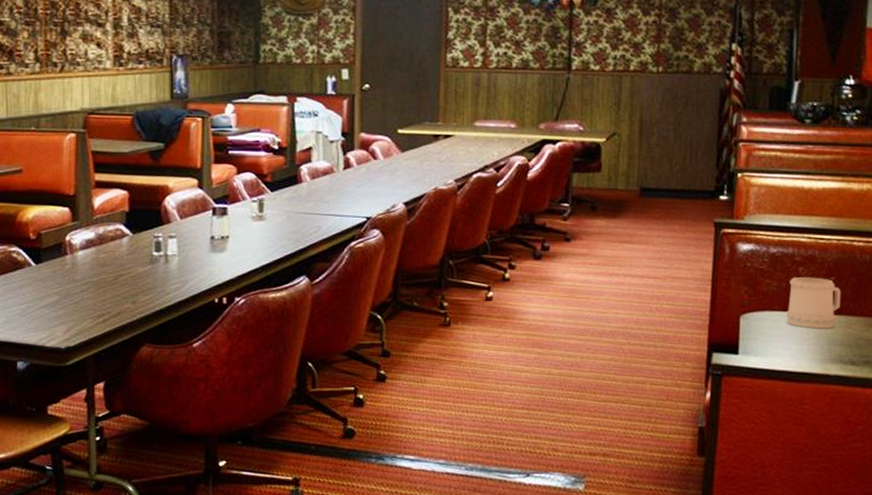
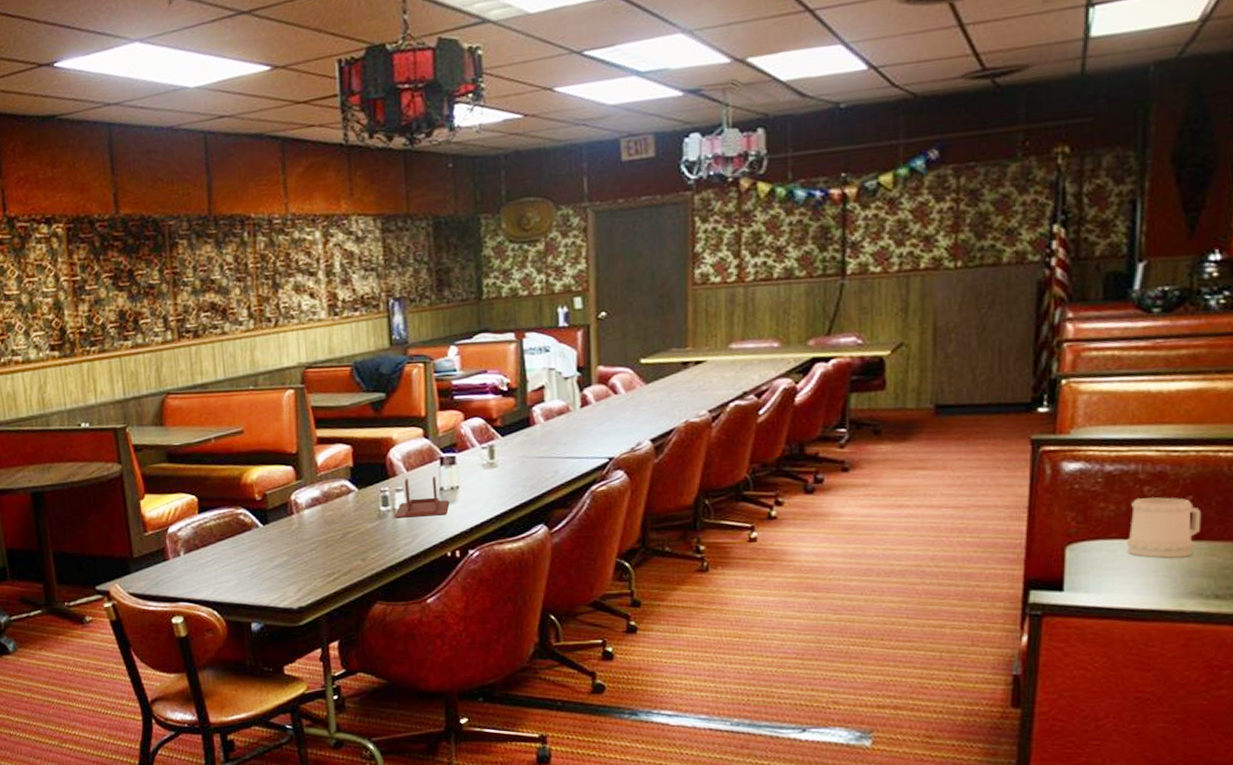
napkin holder: none [167,225,219,264] -> present [395,476,450,518]

